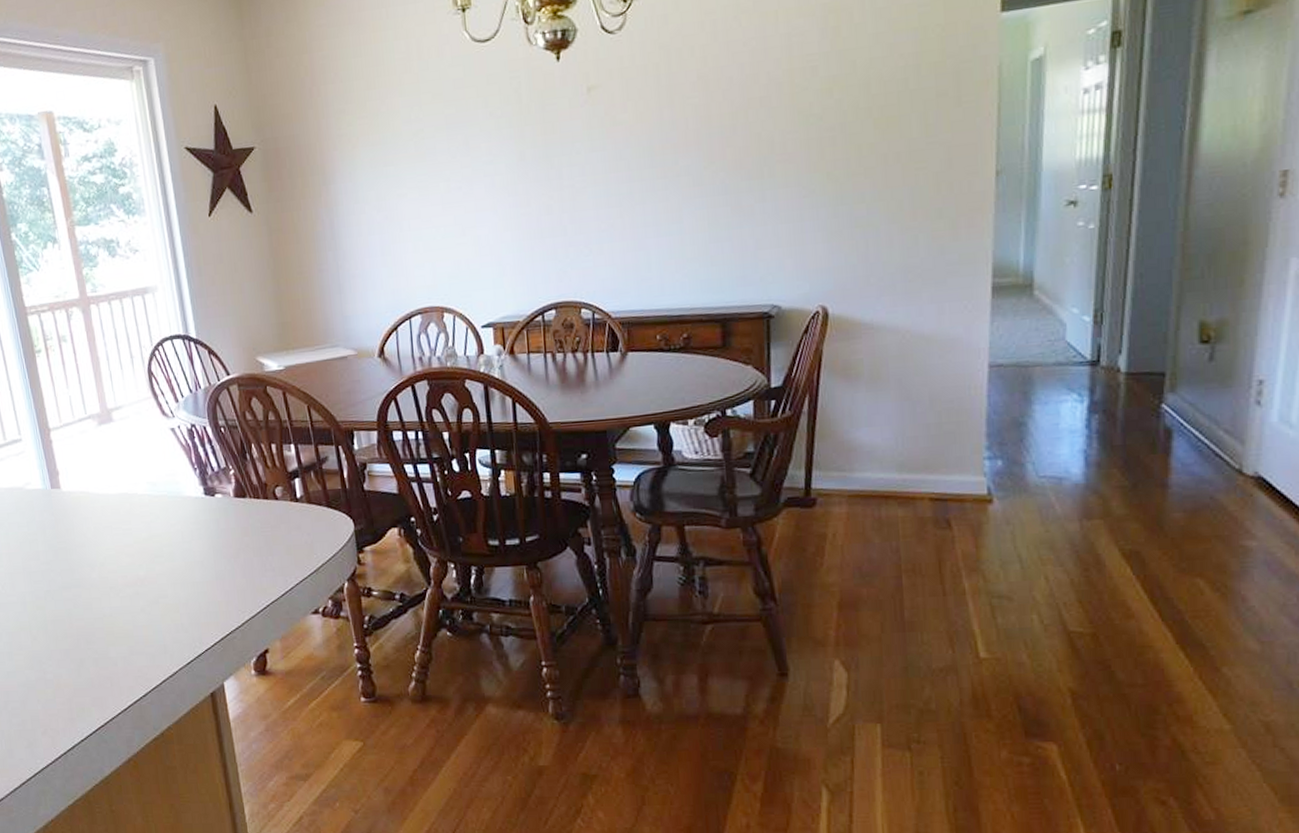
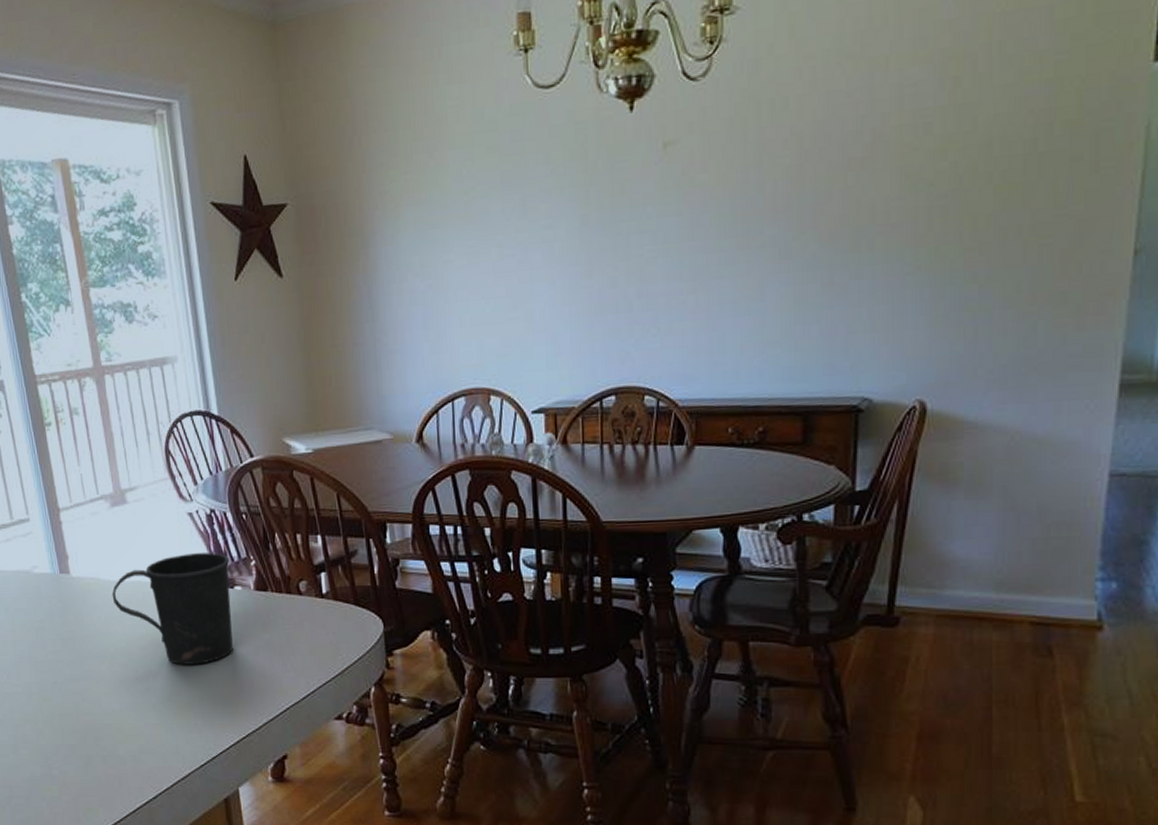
mug: none [100,464,215,569] -> present [112,552,233,665]

